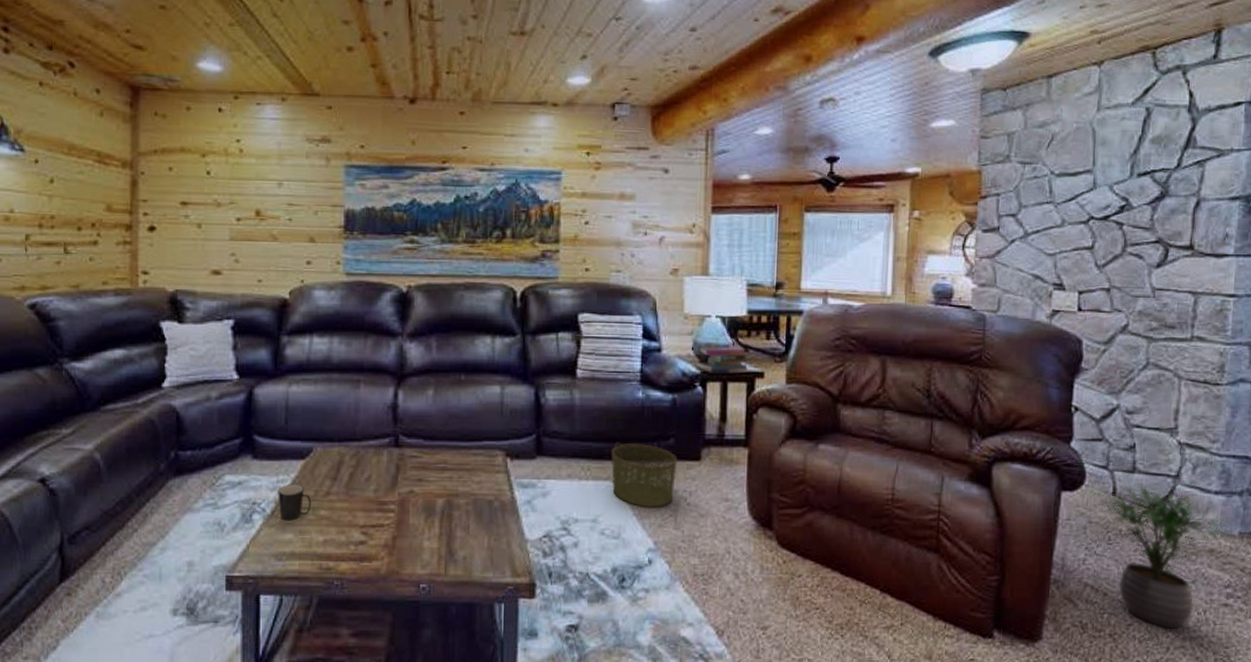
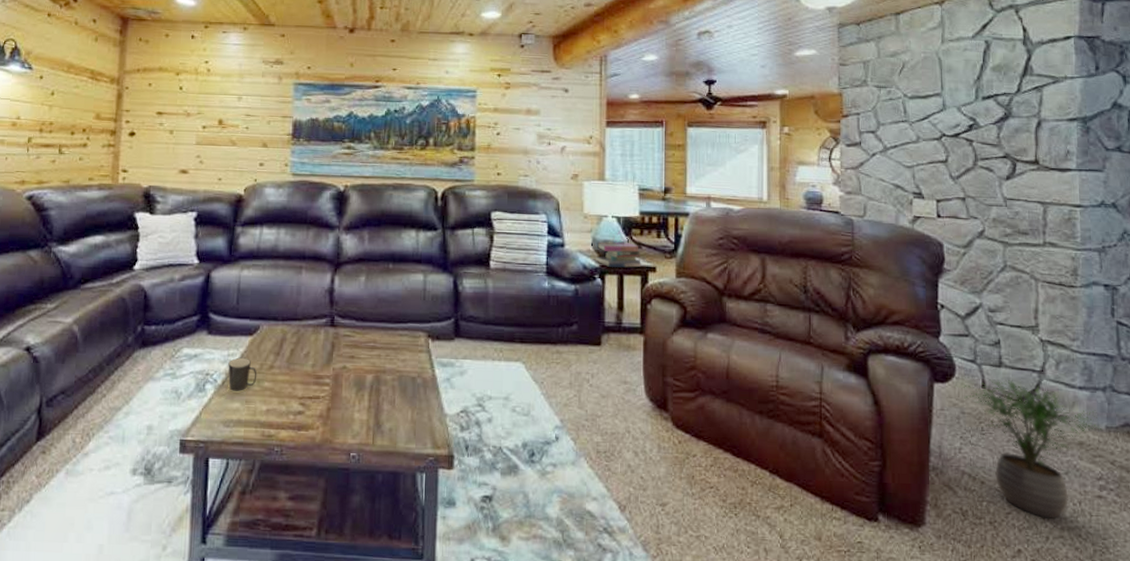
basket: present [611,442,678,508] -> none [520,327,580,389]

